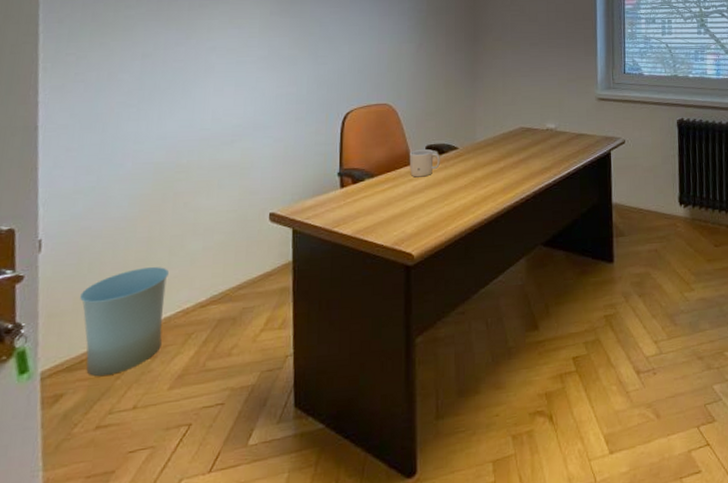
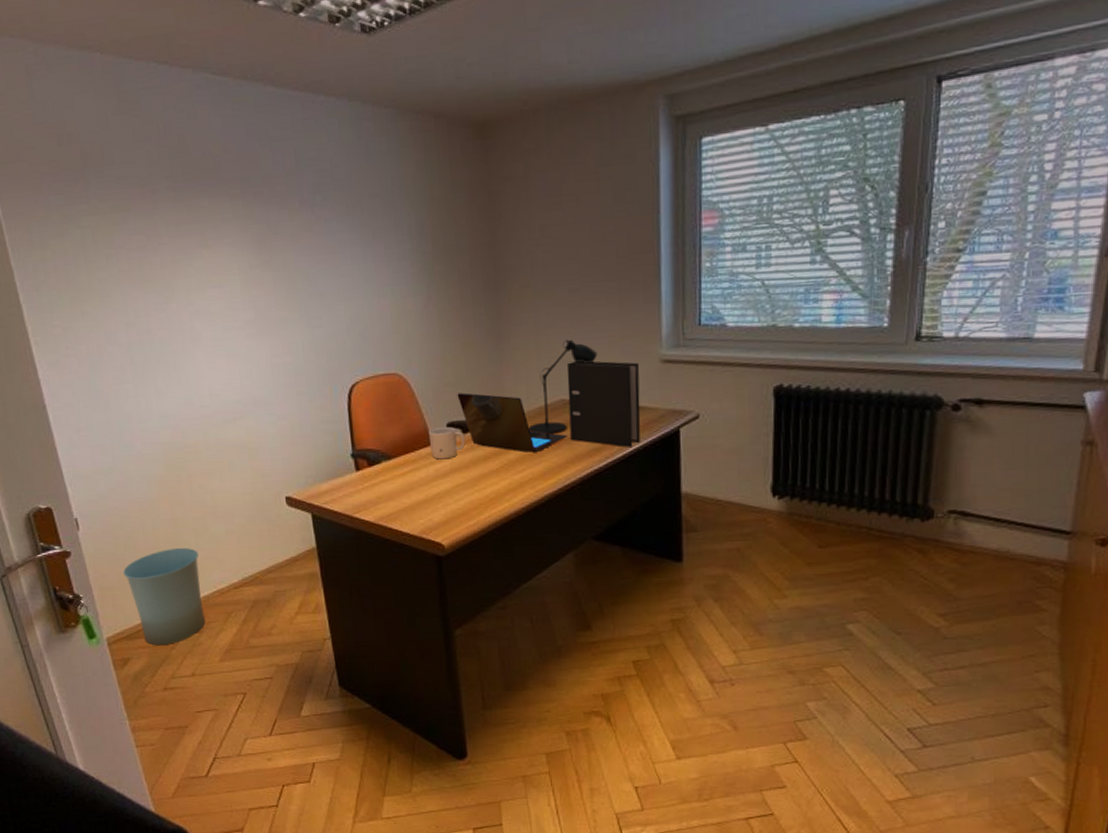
laptop: none [436,121,525,171] -> present [457,392,568,453]
desk lamp: none [493,80,550,156] -> present [528,339,598,435]
binder: none [526,97,582,167] -> present [566,361,641,449]

